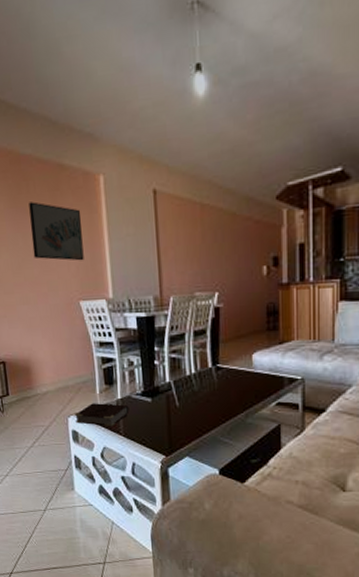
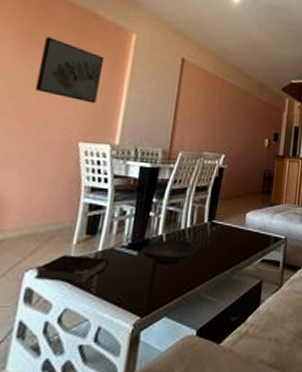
decorative bowl: none [154,386,205,410] -> present [141,239,196,265]

